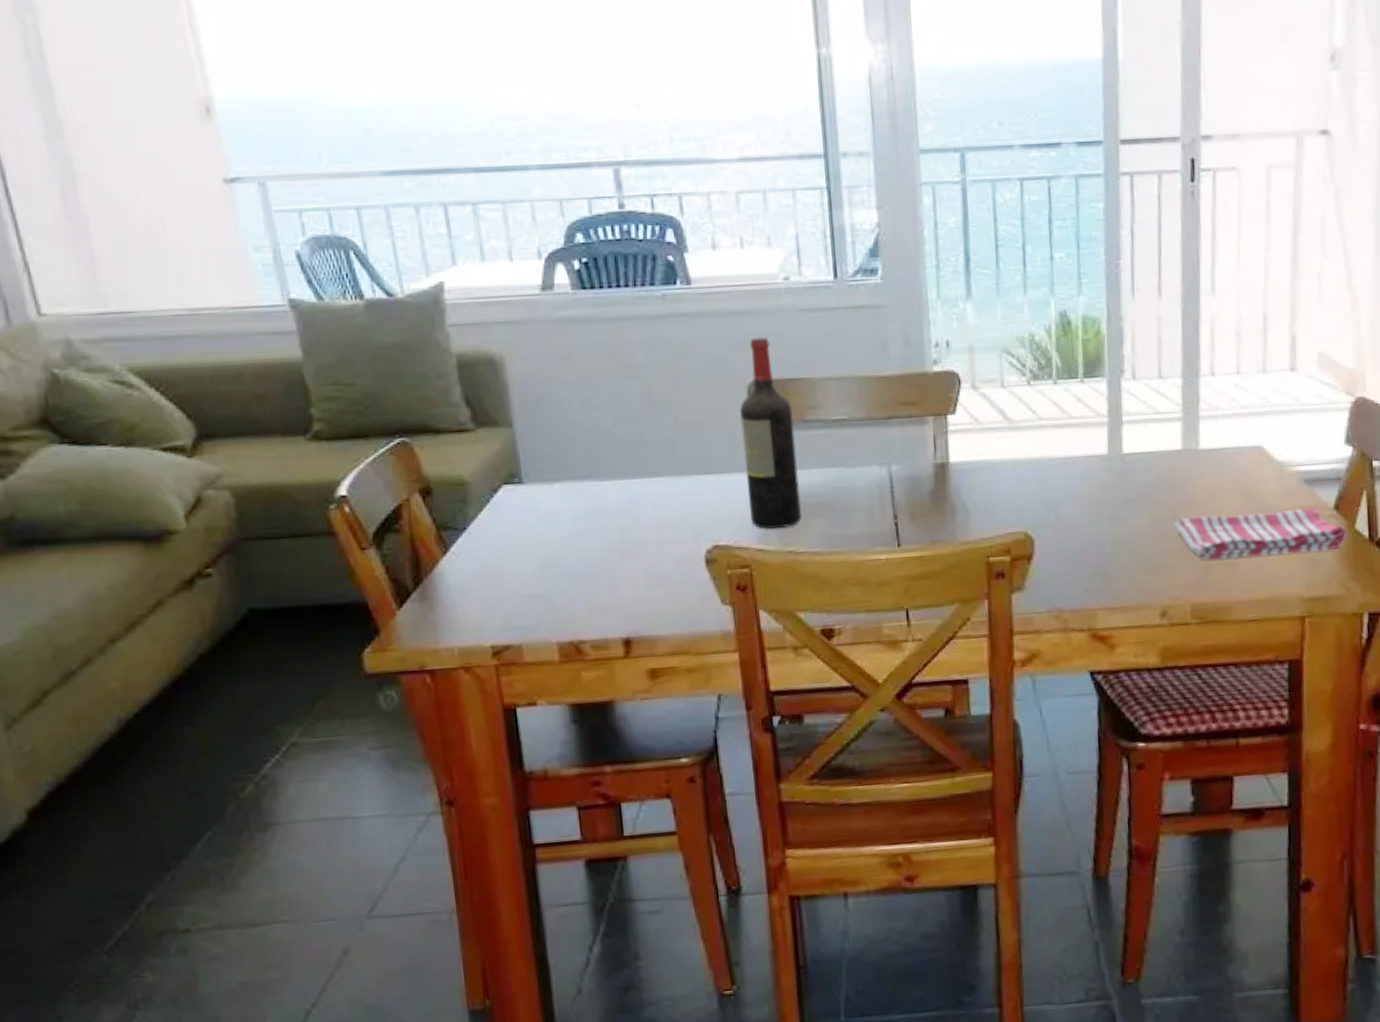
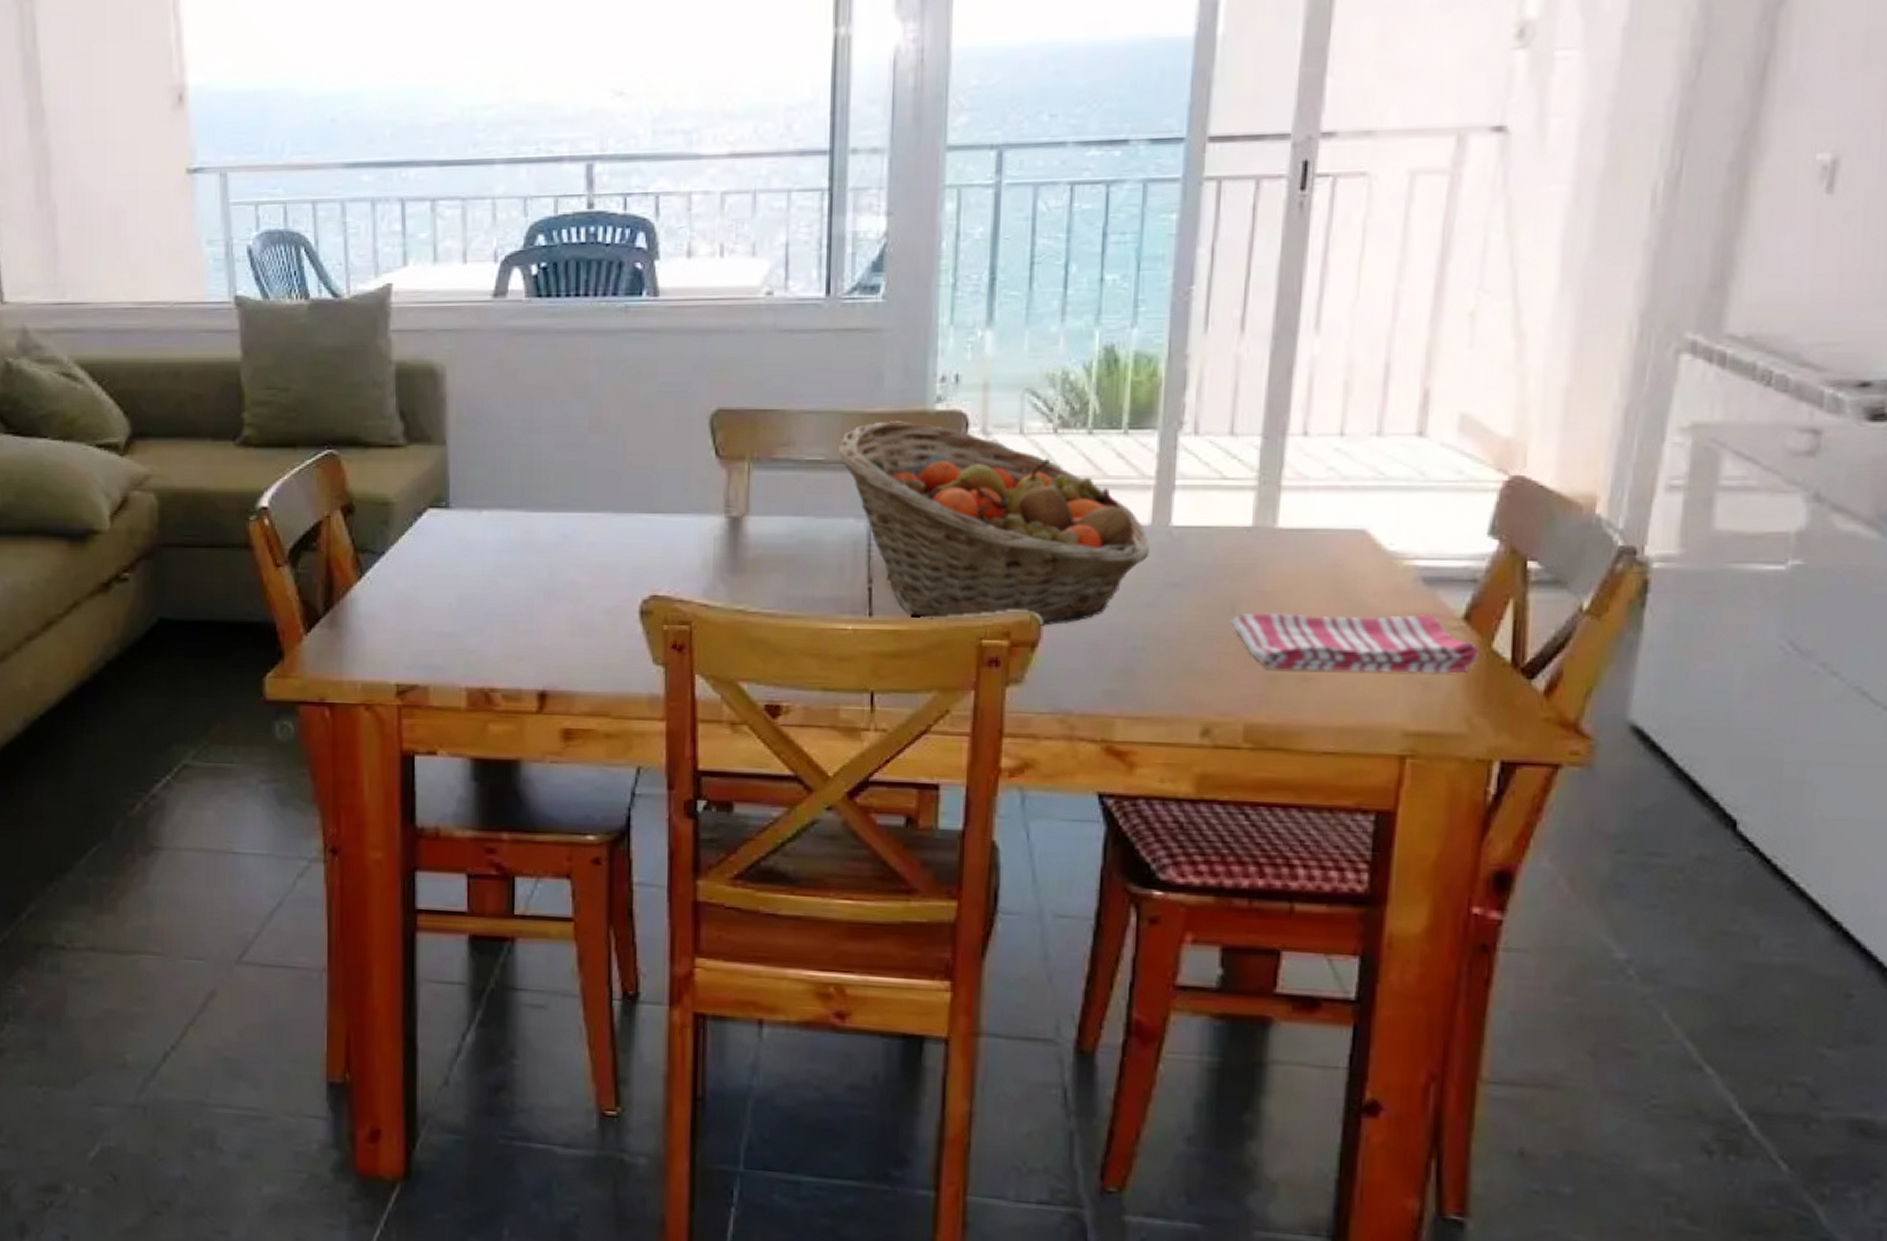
wine bottle: present [739,336,802,529] -> none [697,358,760,582]
fruit basket: none [858,382,1109,545] -> present [838,421,1149,626]

